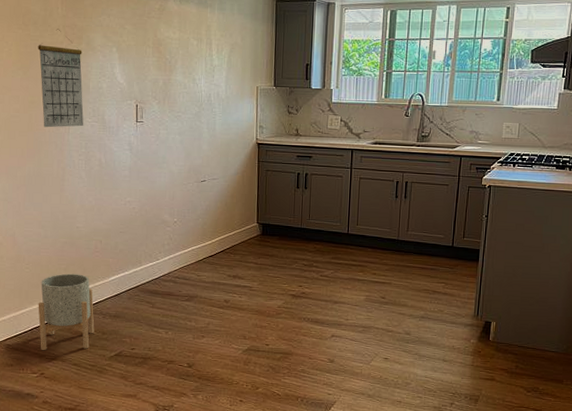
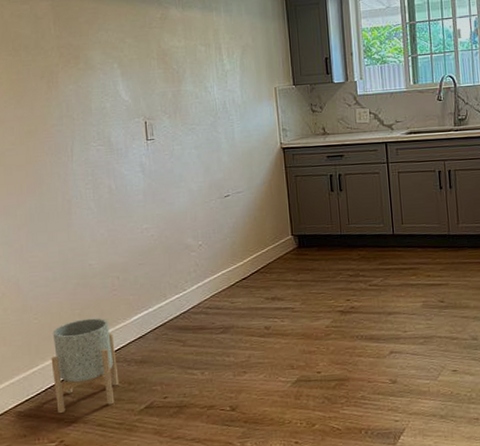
calendar: present [38,29,84,128] -> none [31,50,89,158]

